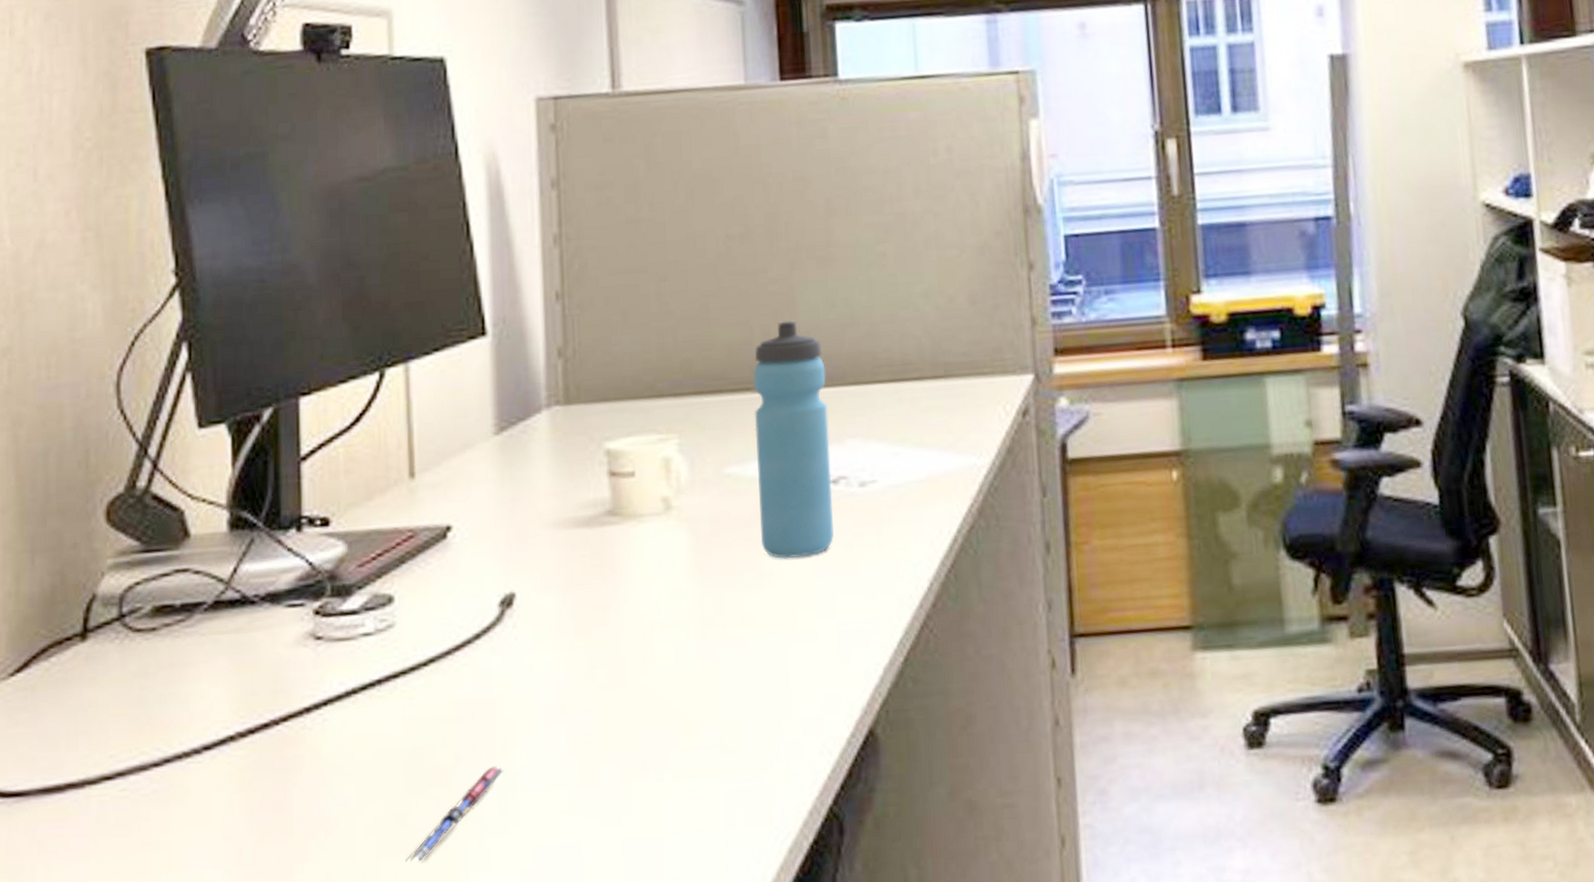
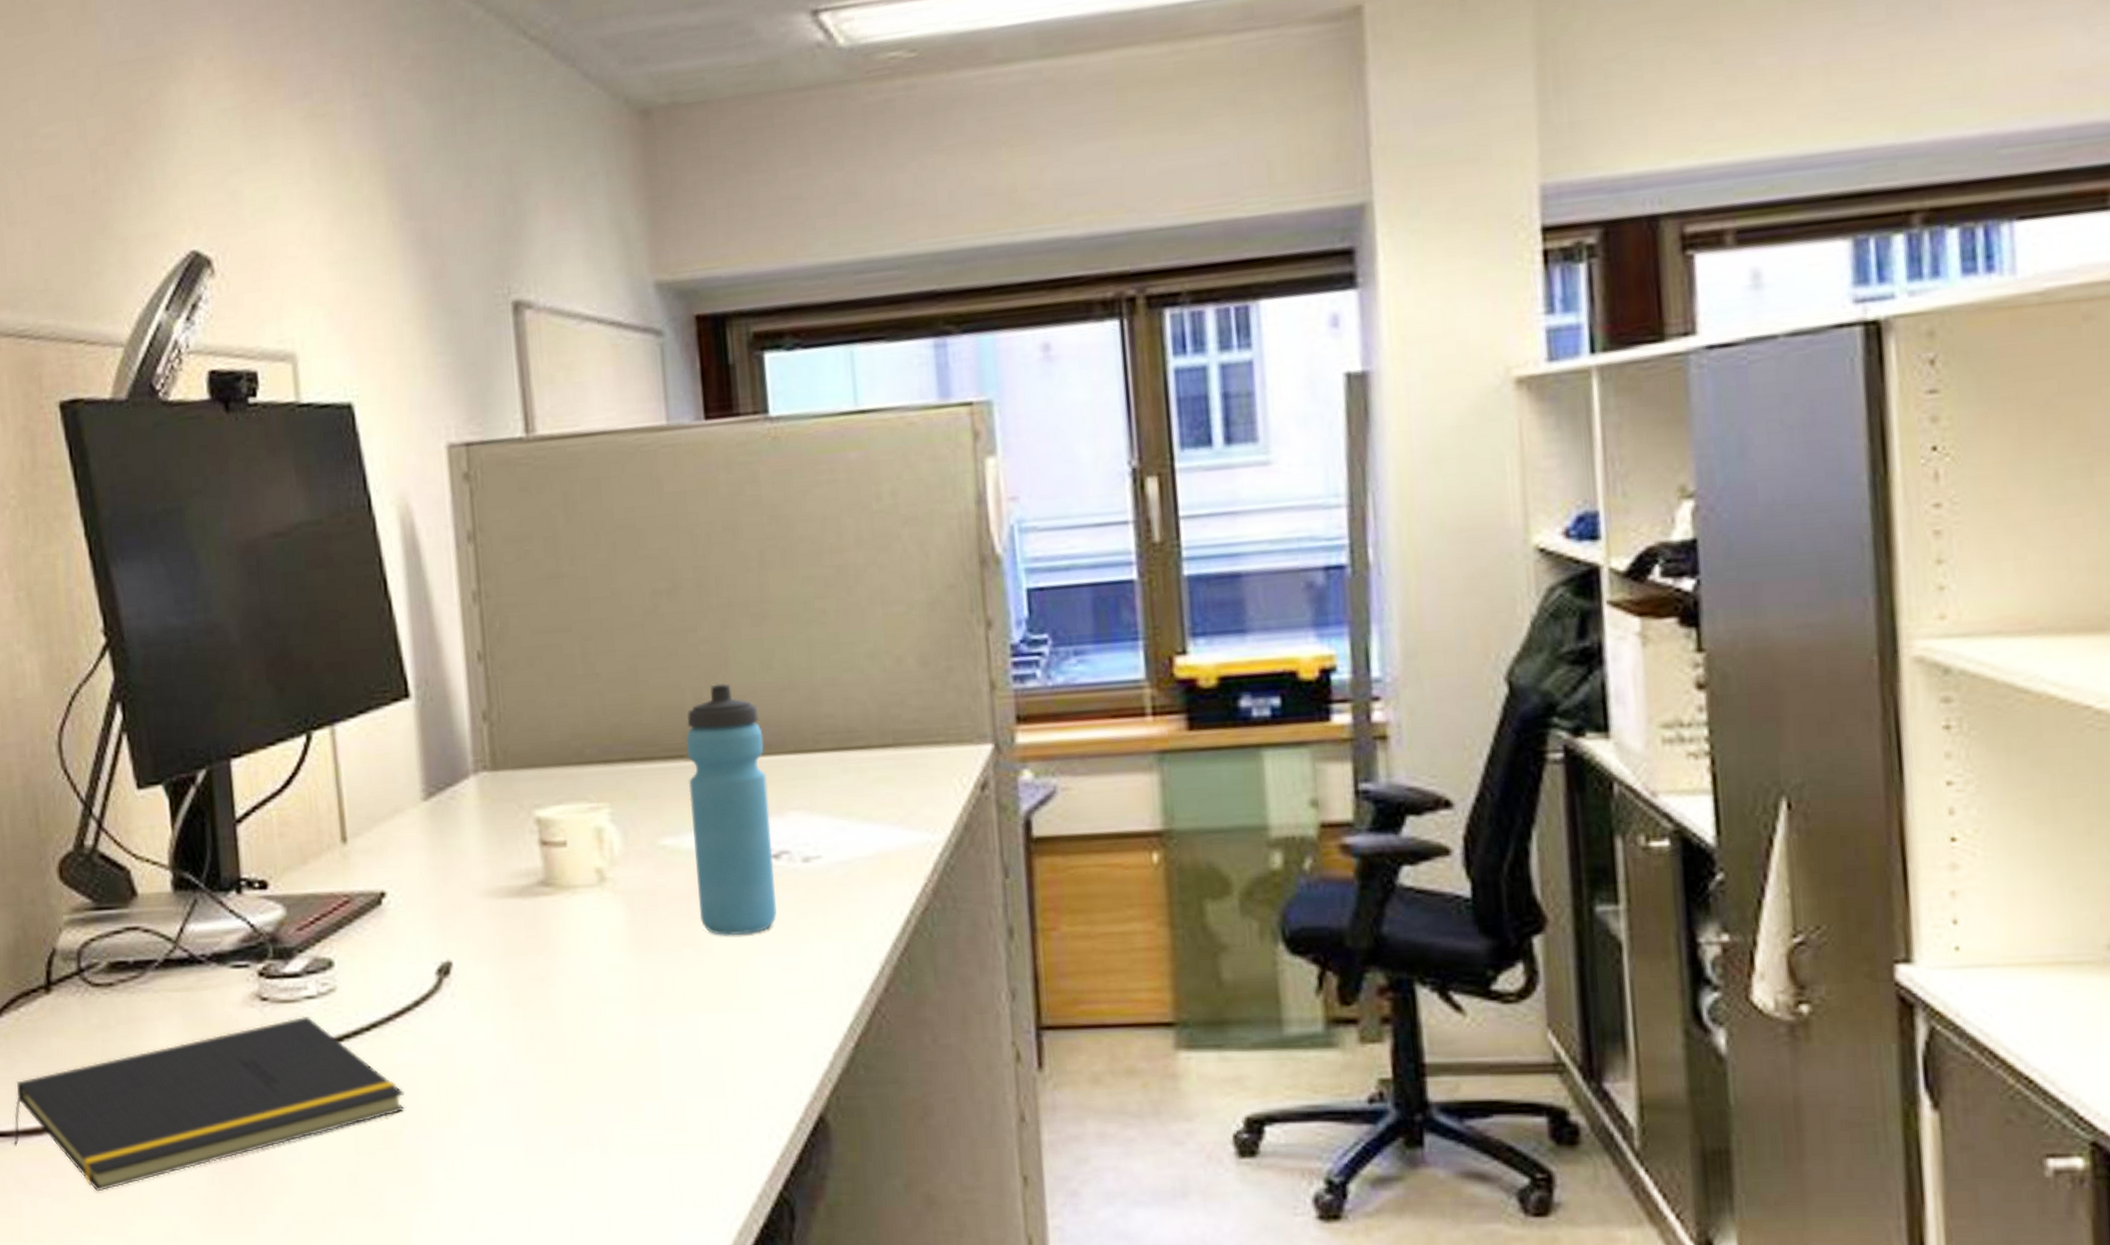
notepad: none [31,653,460,850] -> present [13,1016,405,1192]
pen: present [406,766,504,862] -> none [360,1132,450,1220]

